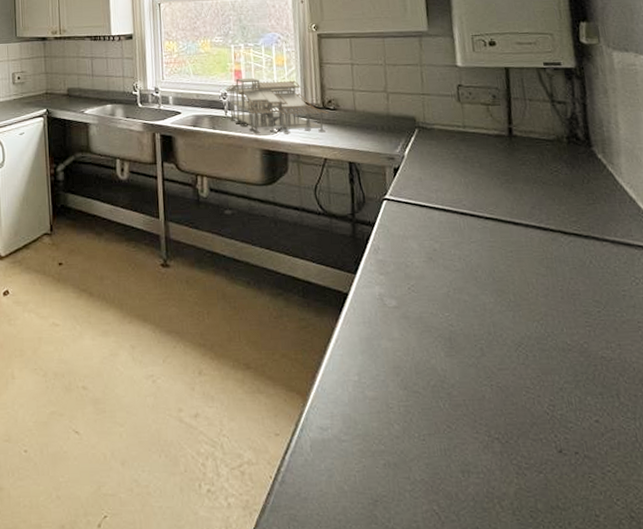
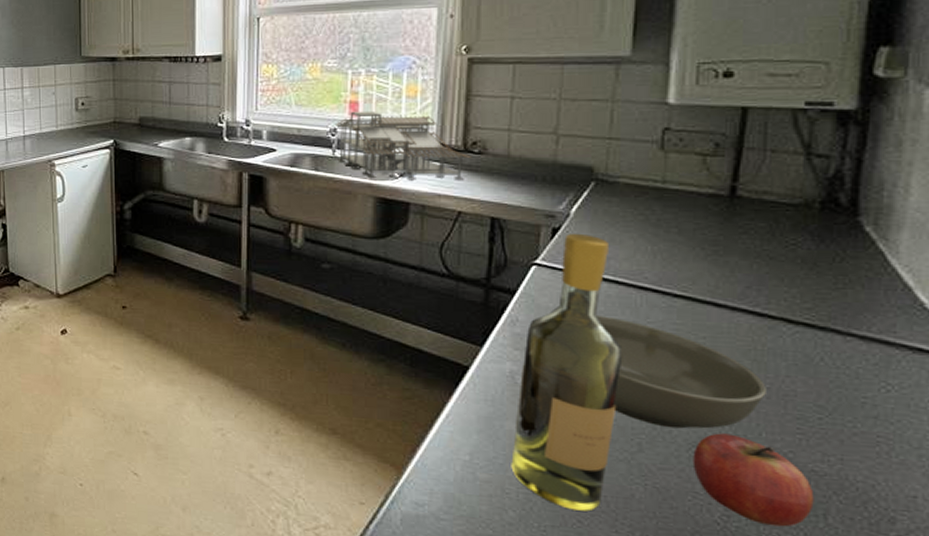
bottle: none [387,171,462,417] -> present [511,233,623,511]
bowl: none [435,238,561,332] -> present [597,314,768,429]
fruit: none [520,332,609,410] -> present [692,433,814,528]

